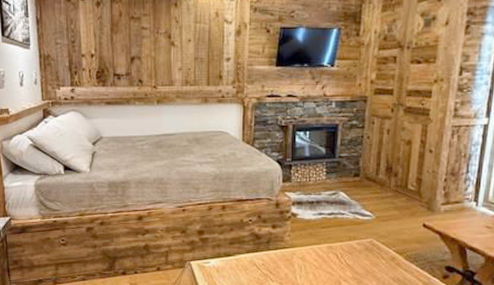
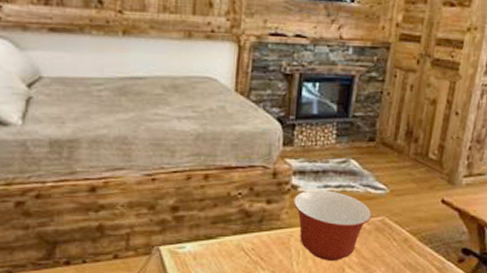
mixing bowl: none [293,217,362,276] -> present [292,190,372,262]

